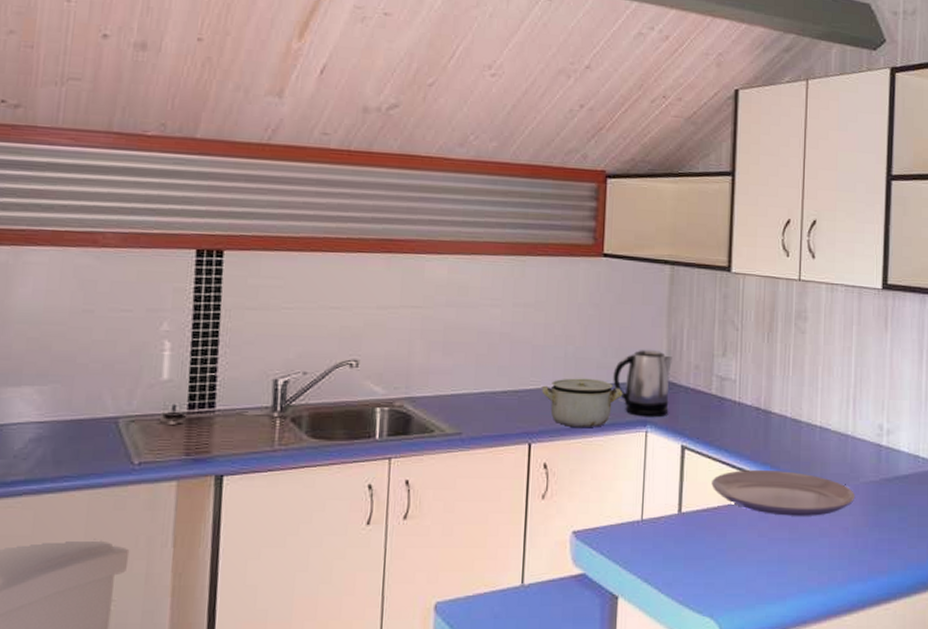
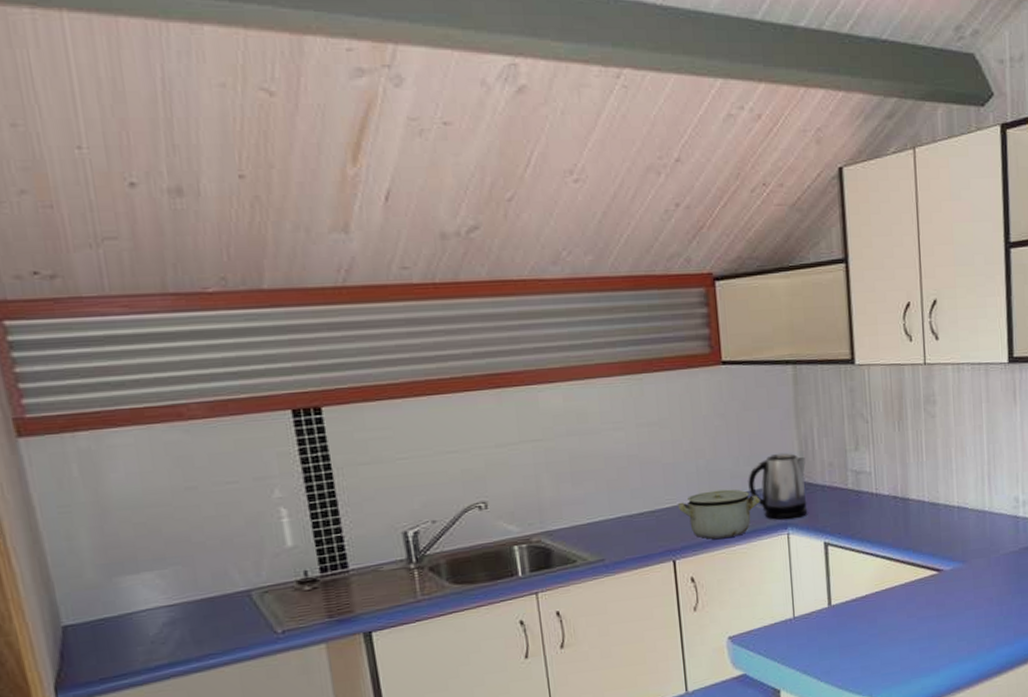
plate: present [711,469,856,516] -> none [857,553,997,596]

